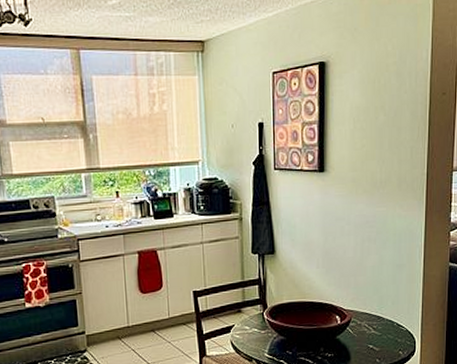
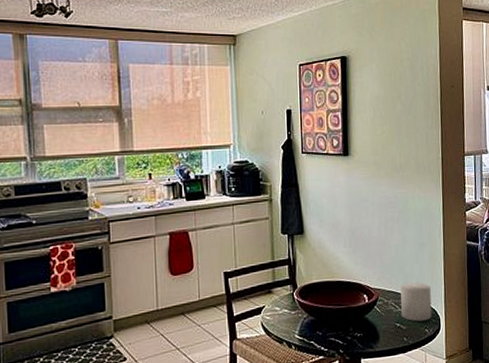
candle: none [375,304,407,344] -> present [400,282,432,322]

